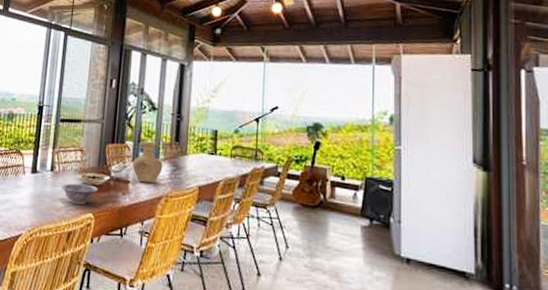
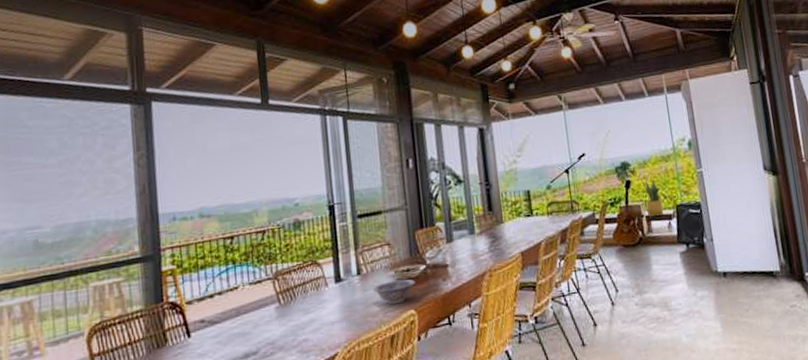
vase: present [133,140,163,183] -> none [448,216,480,263]
planter: none [333,146,354,185] -> present [642,179,664,217]

